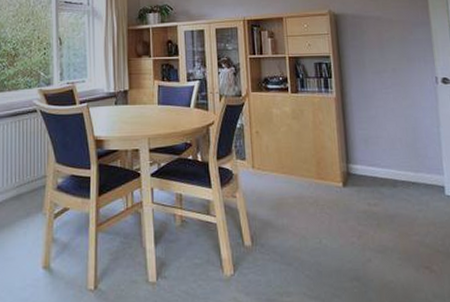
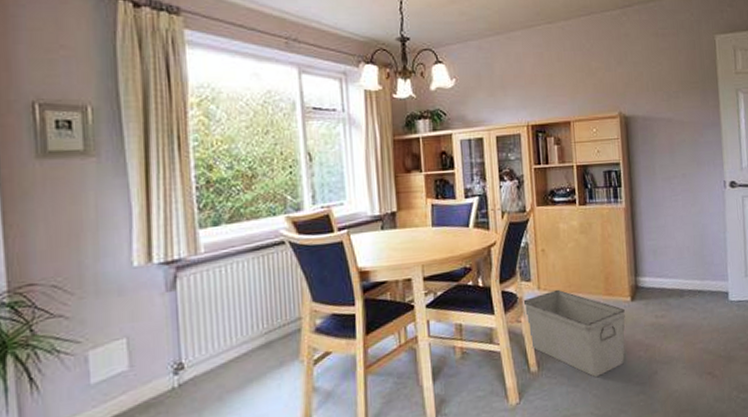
storage bin: none [237,169,338,259] -> present [521,289,626,378]

